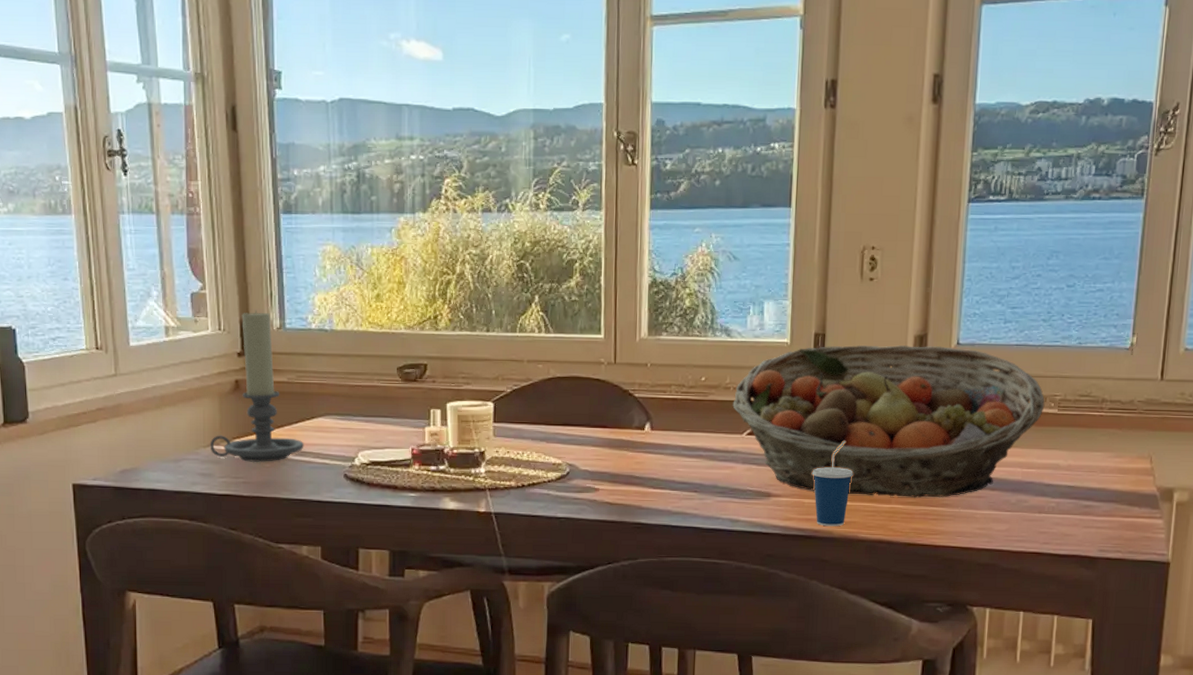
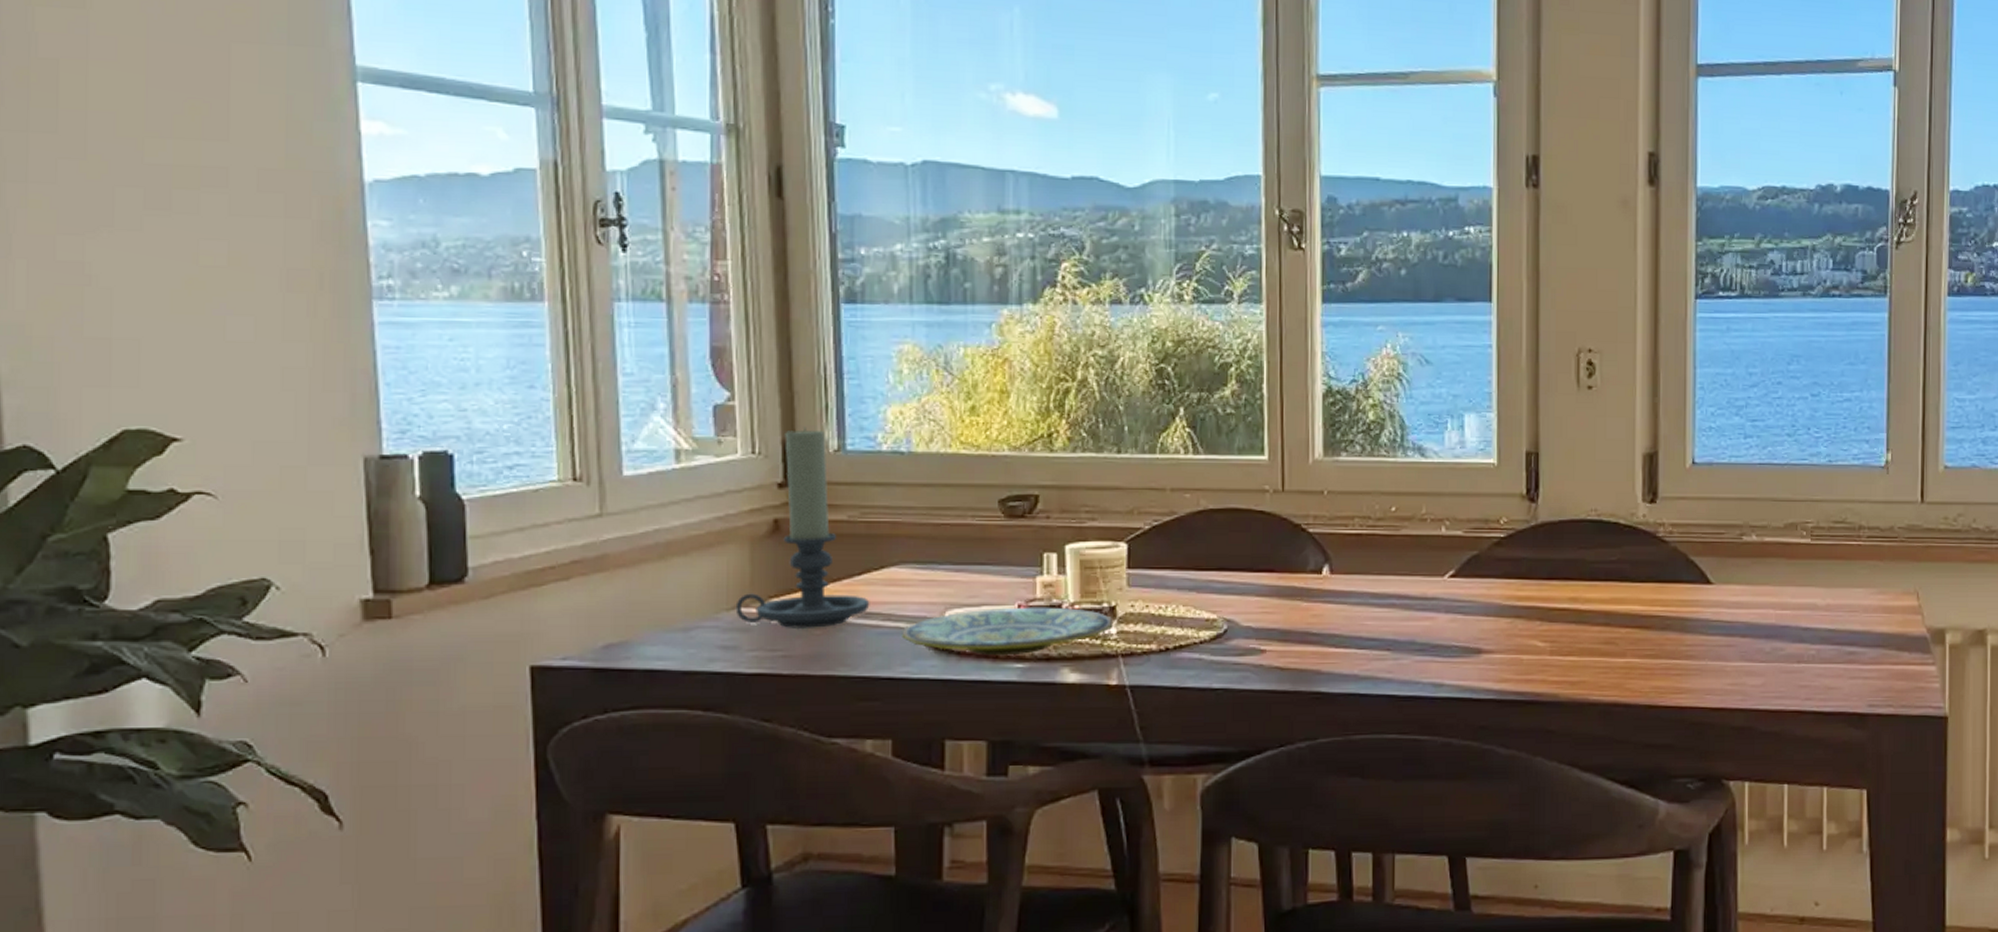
plate: none [327,450,483,487] -> present [902,607,1113,656]
fruit basket: present [732,344,1045,498] -> none [1430,465,1796,649]
cup: present [812,440,853,527] -> none [1530,581,1580,688]

